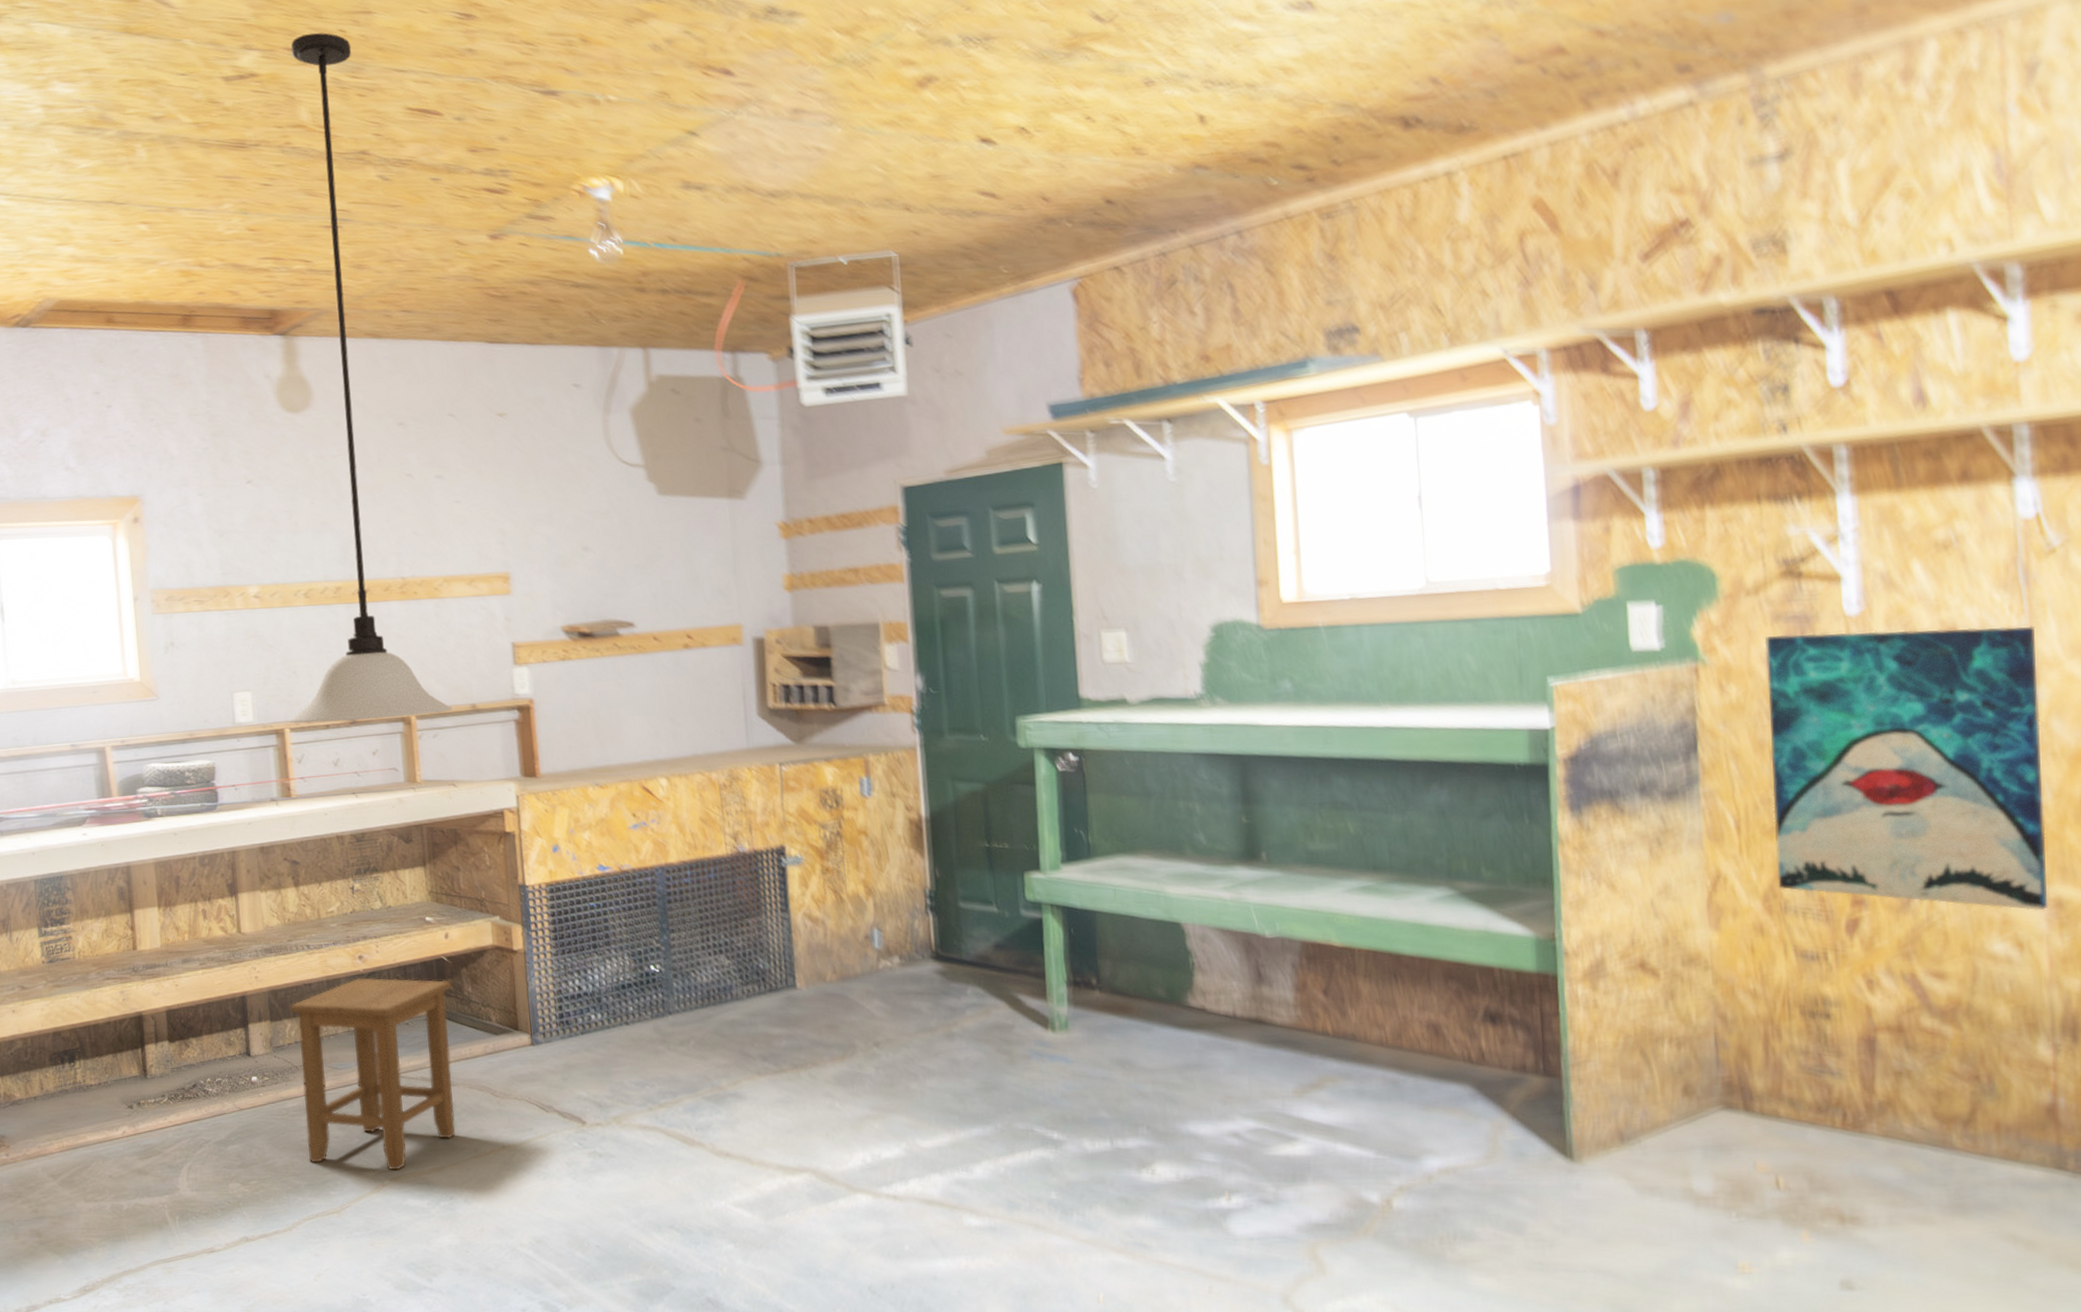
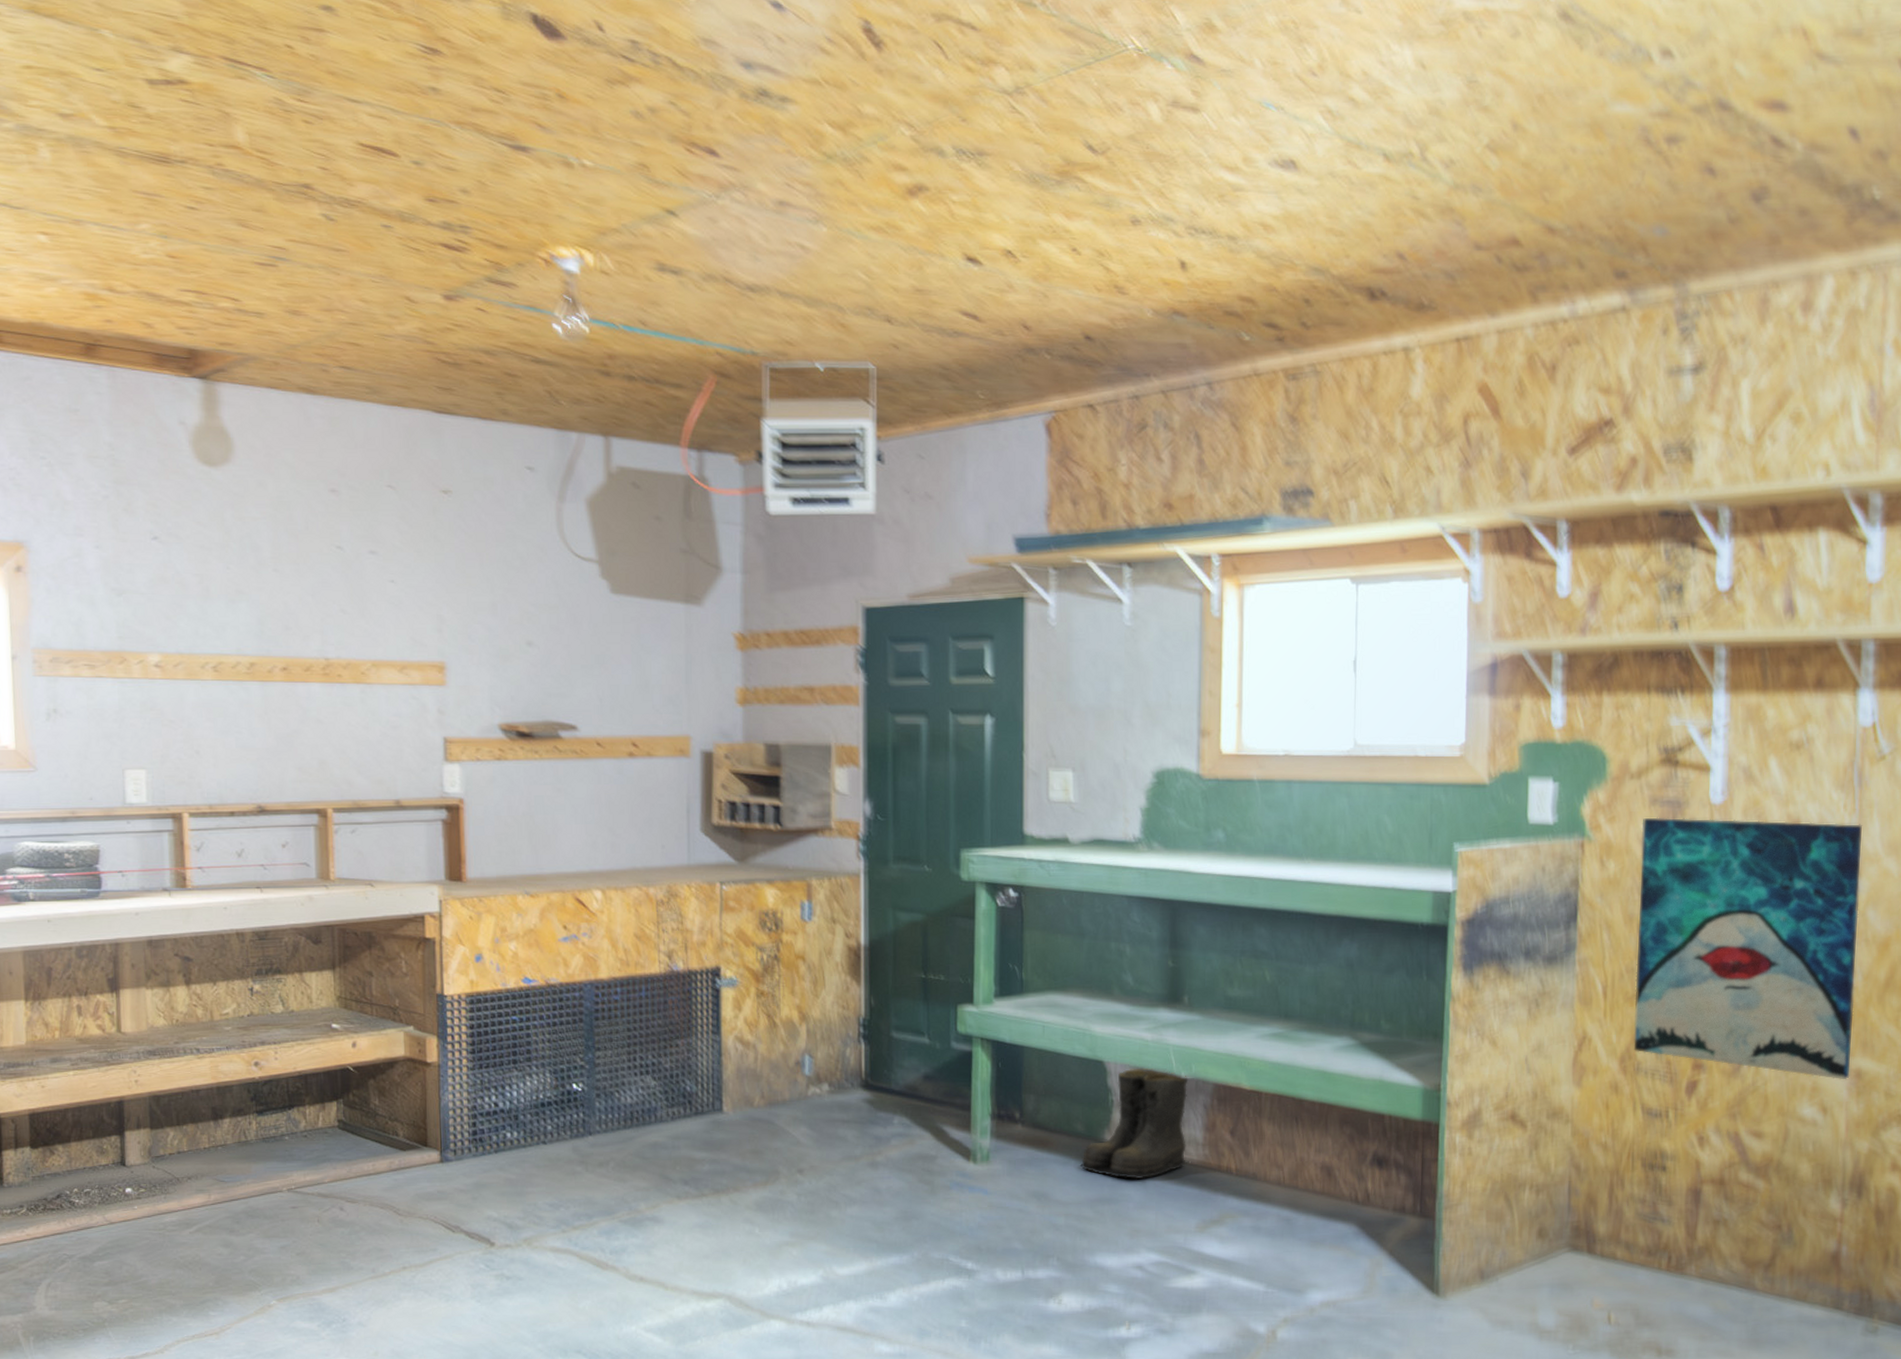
light fixture: present [288,32,453,724] -> none [188,44,374,810]
stool: present [290,977,456,1171] -> none [174,1086,358,1291]
boots: none [1164,928,1280,1044] -> present [1080,1068,1189,1180]

